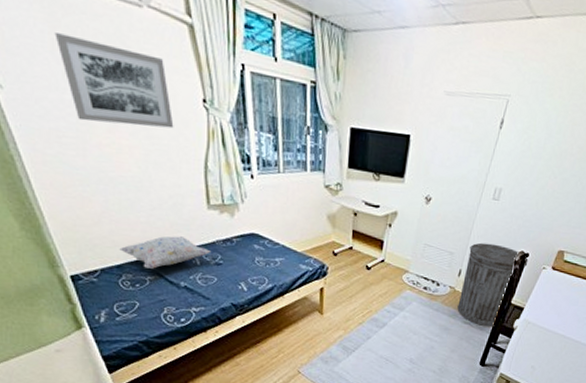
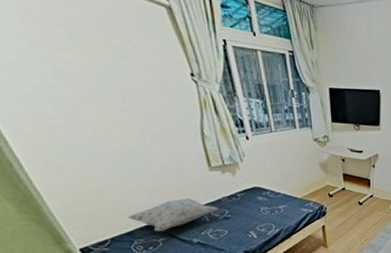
wall art: present [54,33,174,129] -> none [26,20,166,102]

